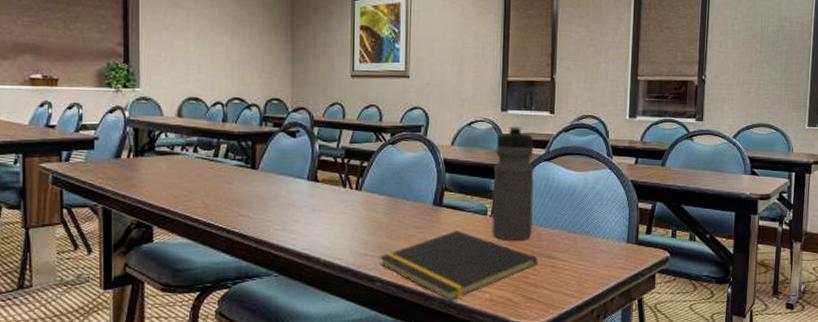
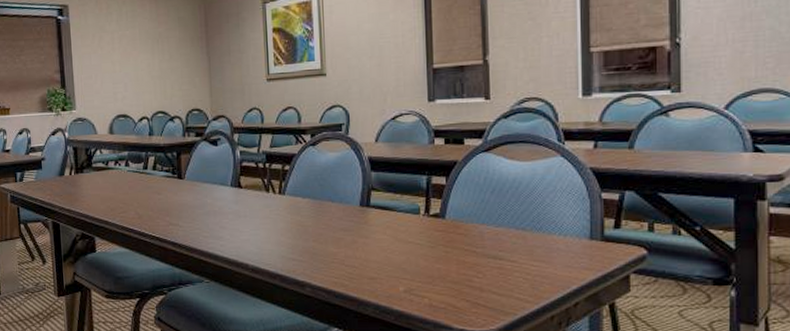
notepad: present [378,230,538,301] -> none [307,231,482,307]
water bottle: present [492,125,534,240] -> none [424,115,473,241]

